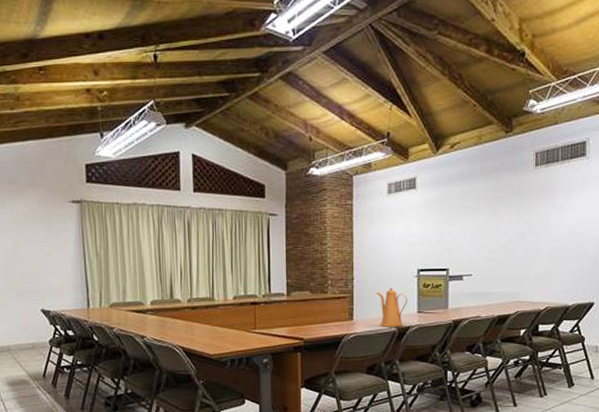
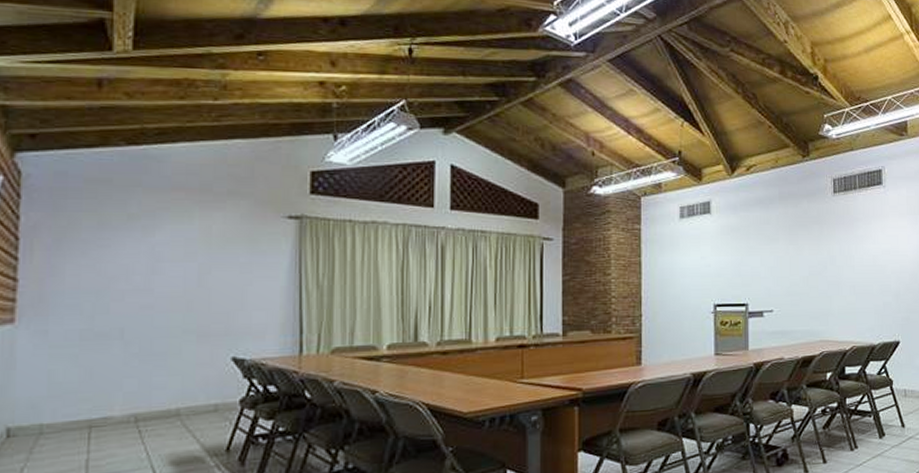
coffee pot: present [376,287,407,328] -> none [668,325,703,374]

